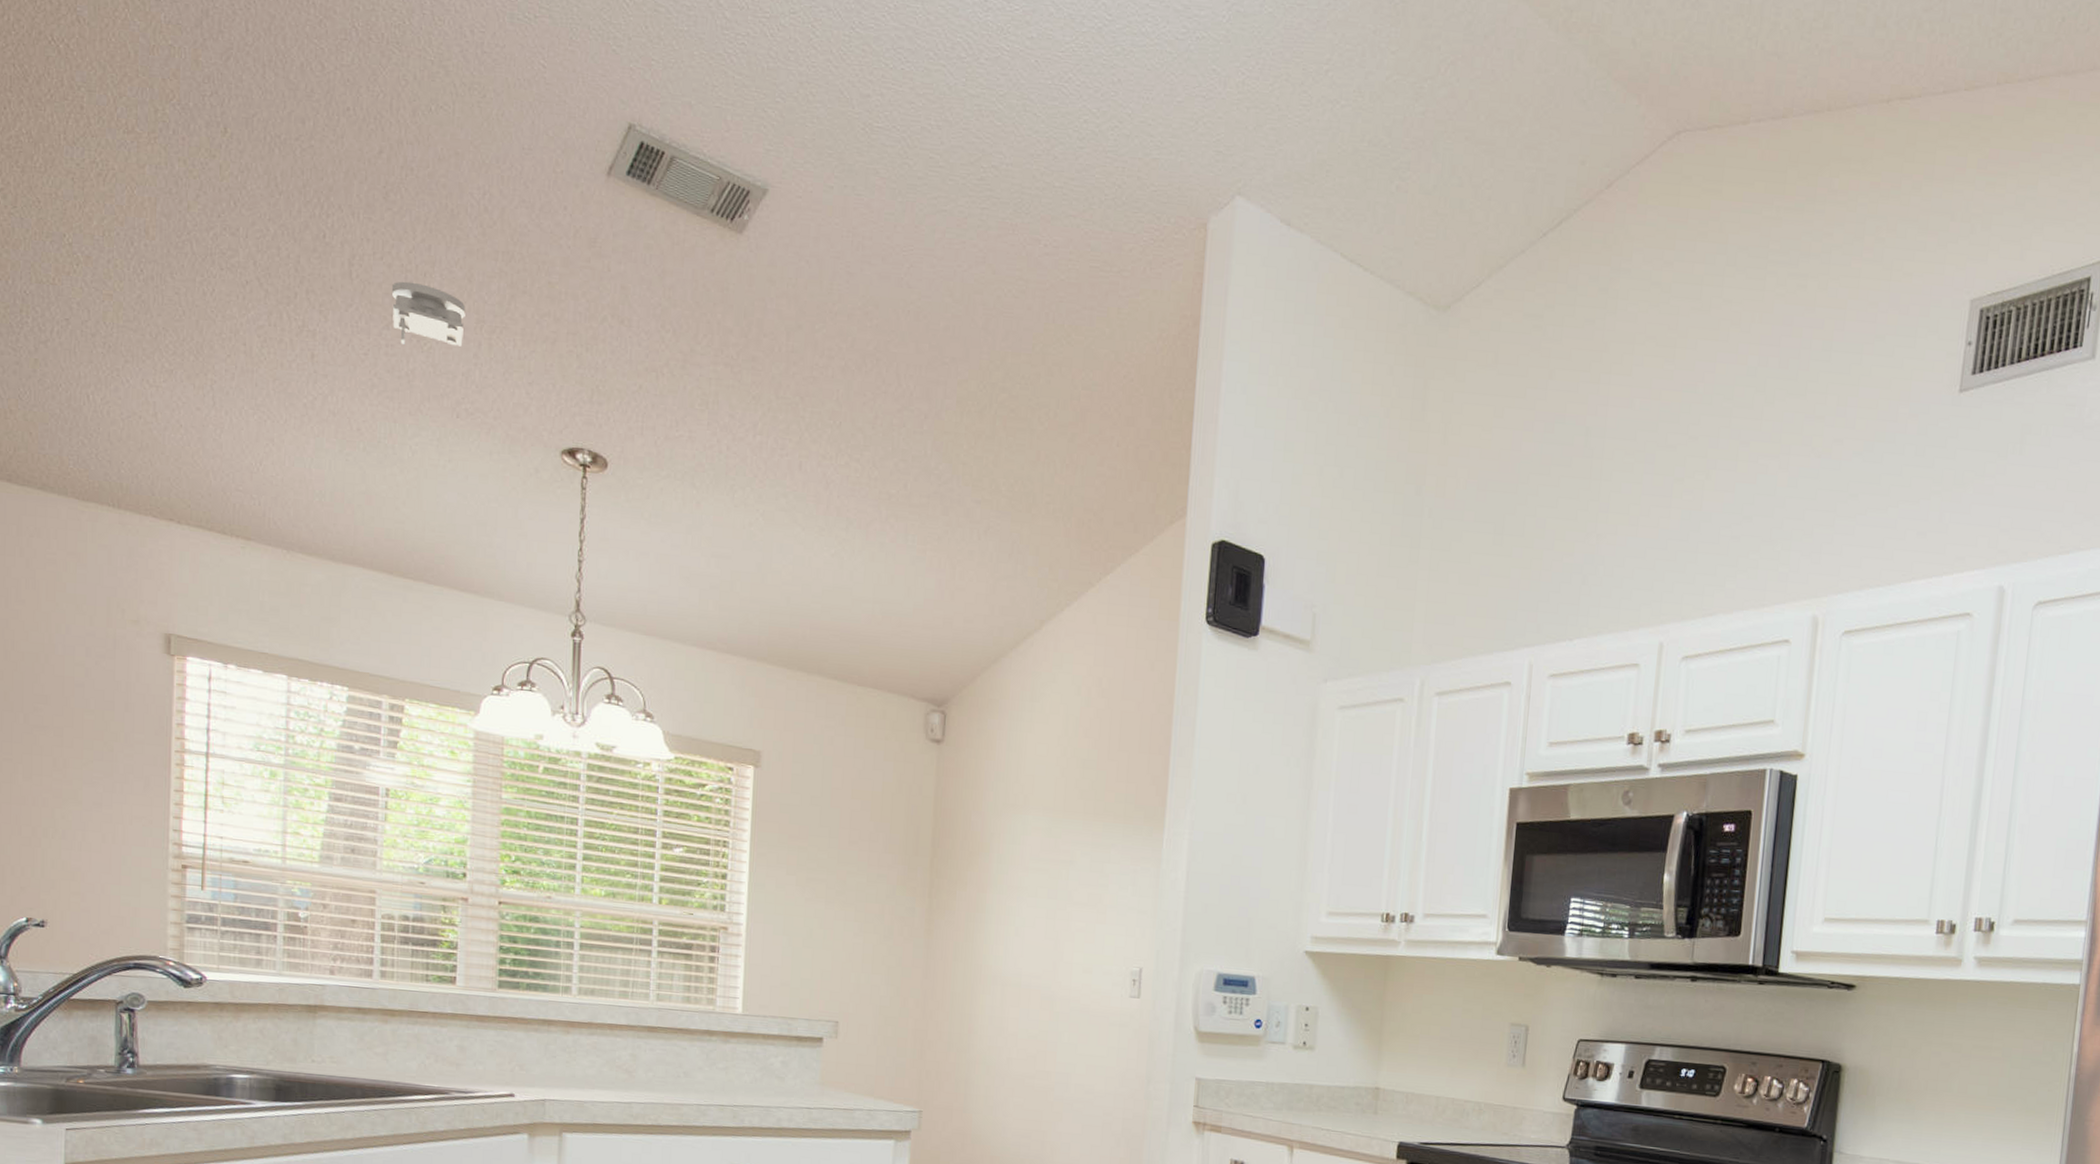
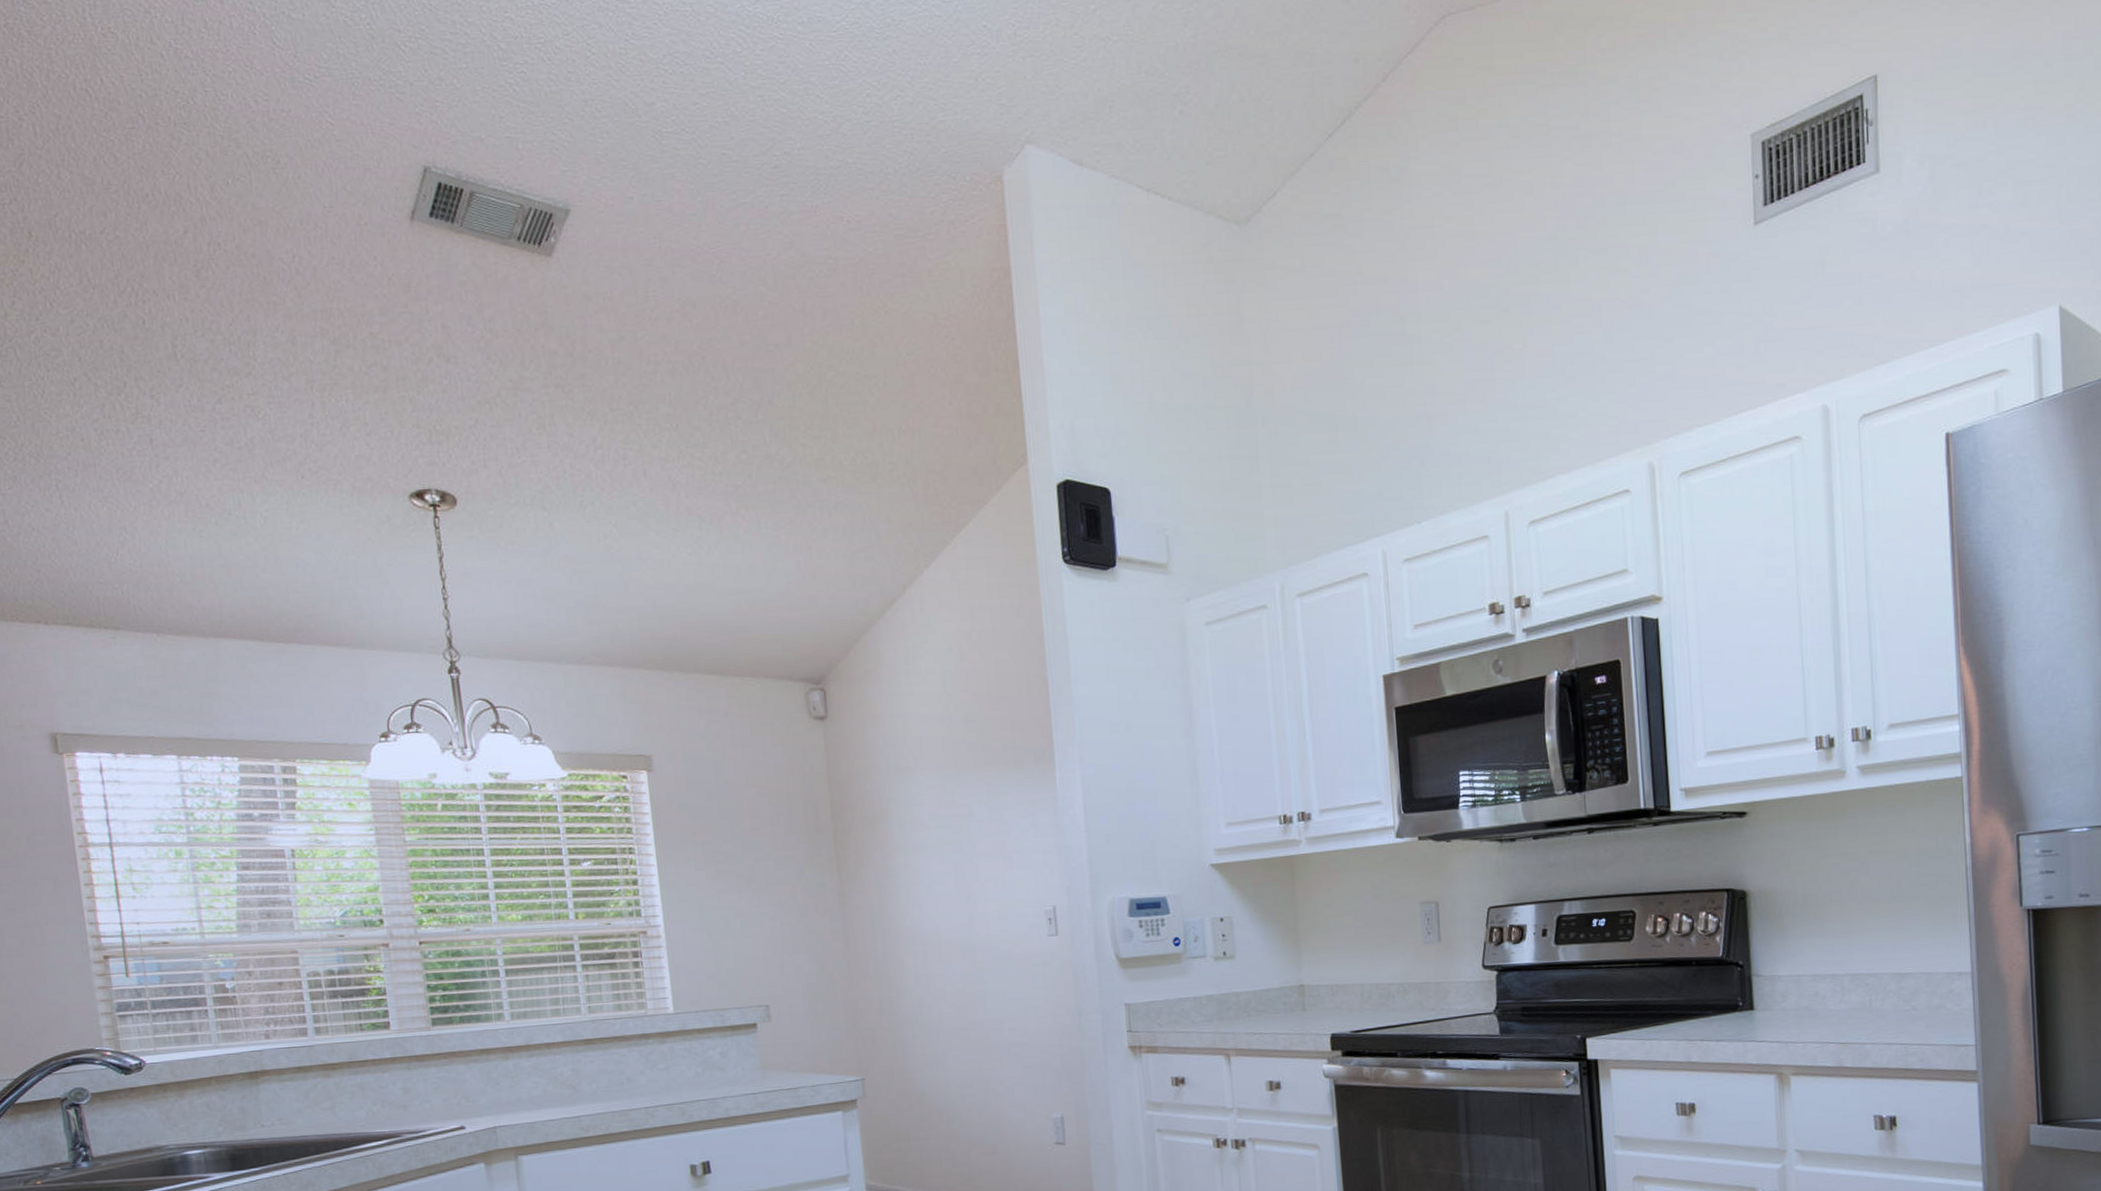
smoke detector: present [391,281,466,347] -> none [217,353,296,415]

